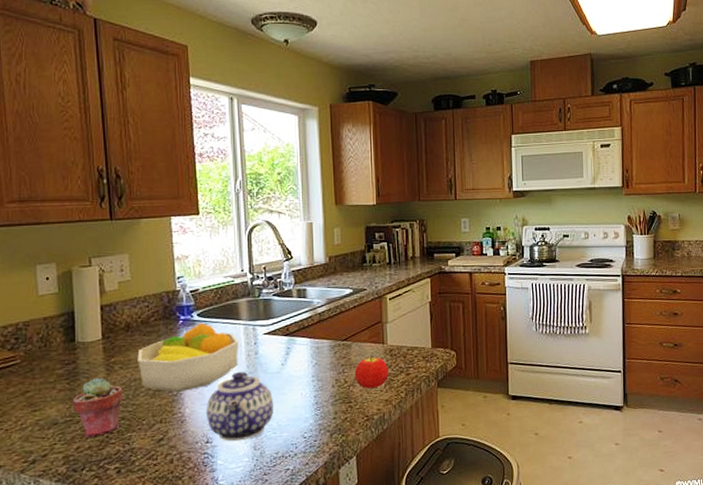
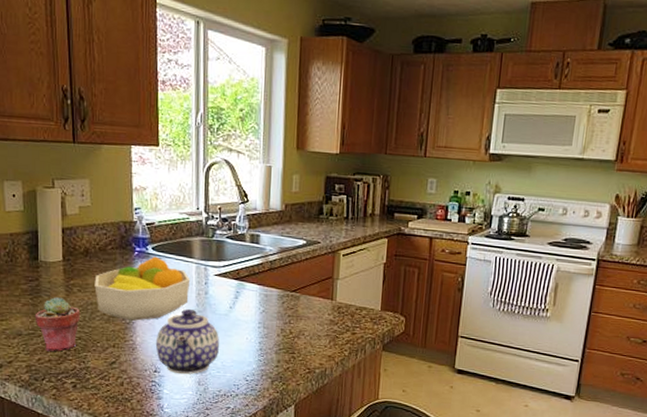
fruit: present [354,355,389,388] -> none [300,310,335,343]

